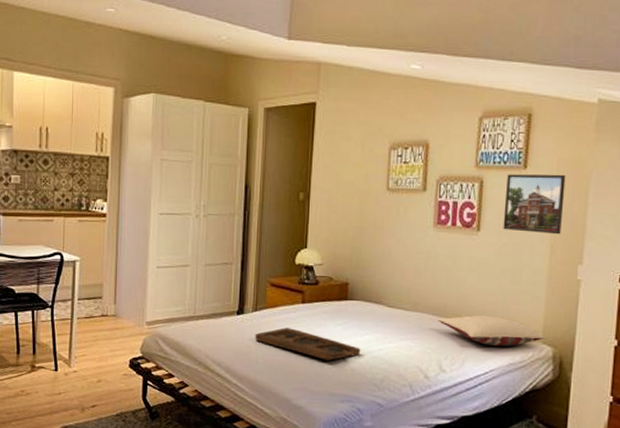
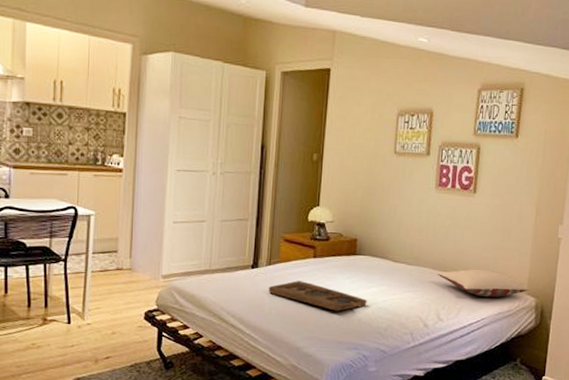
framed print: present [503,174,566,235] -> none [496,142,551,198]

